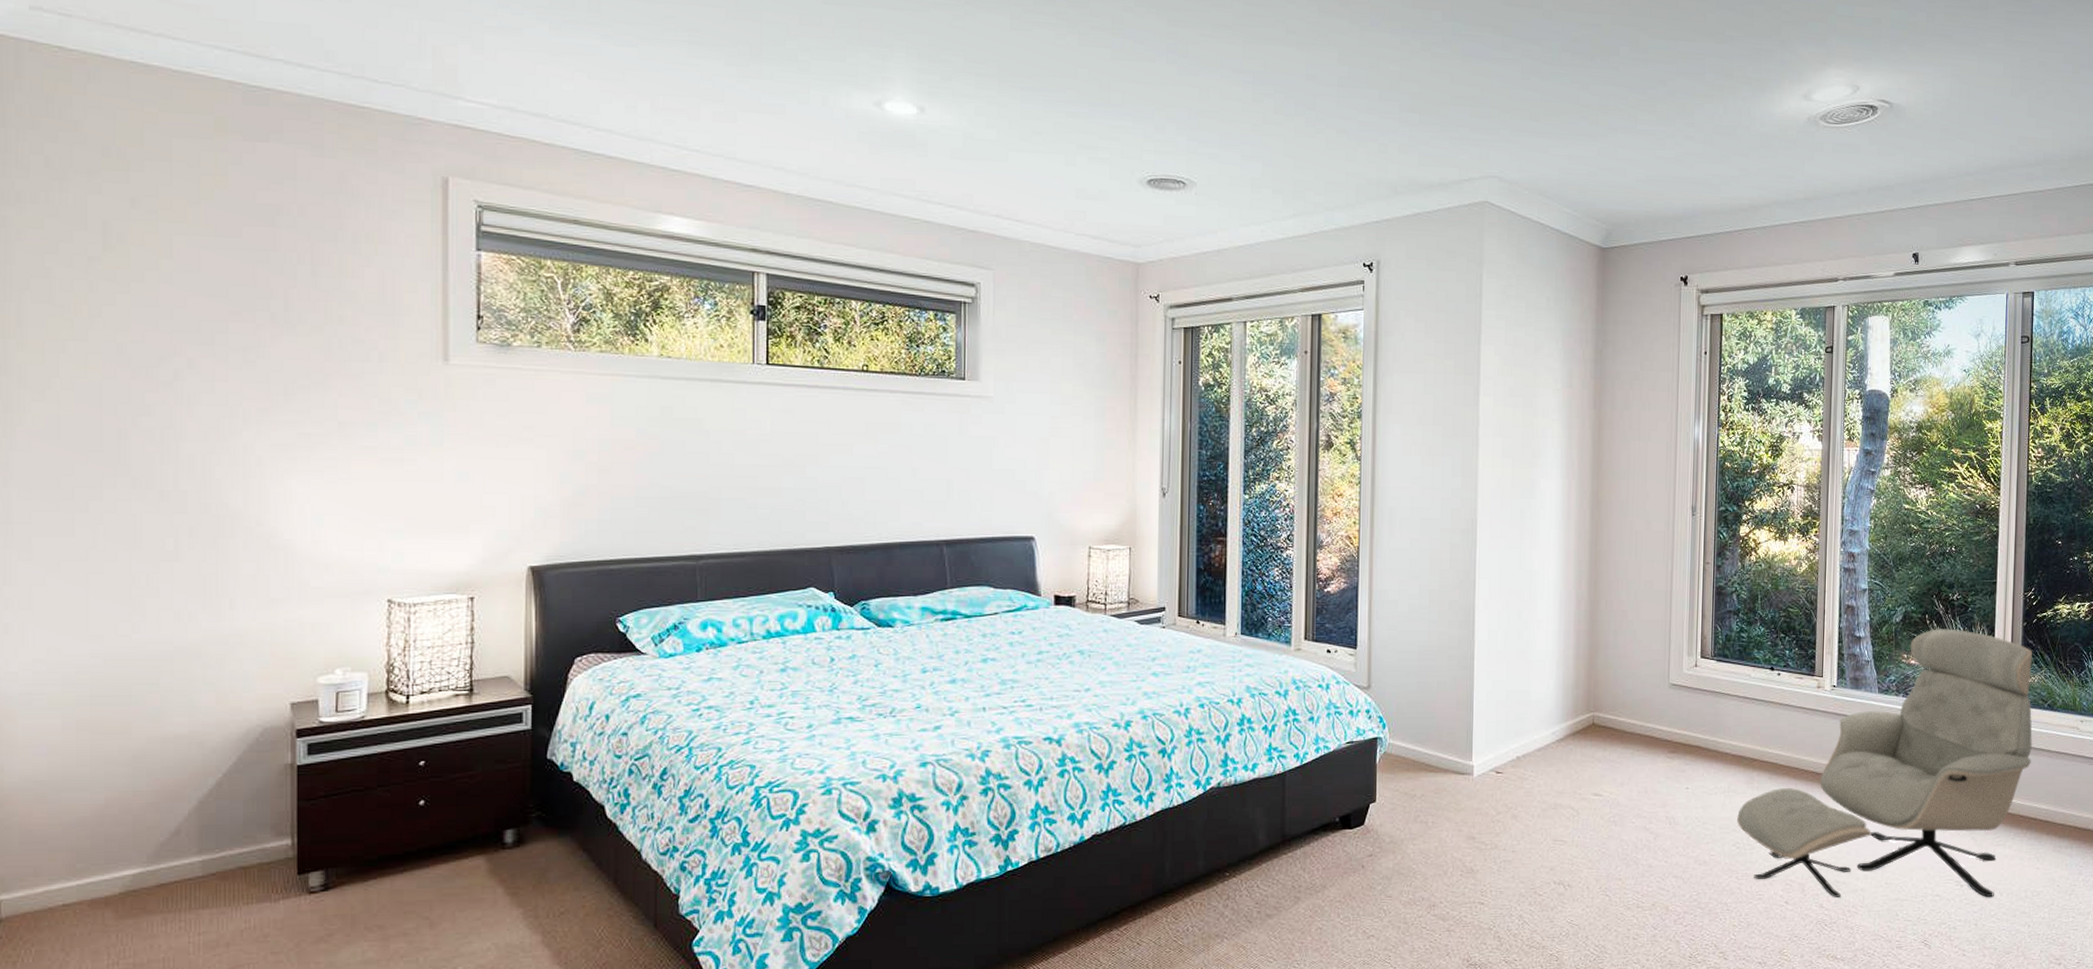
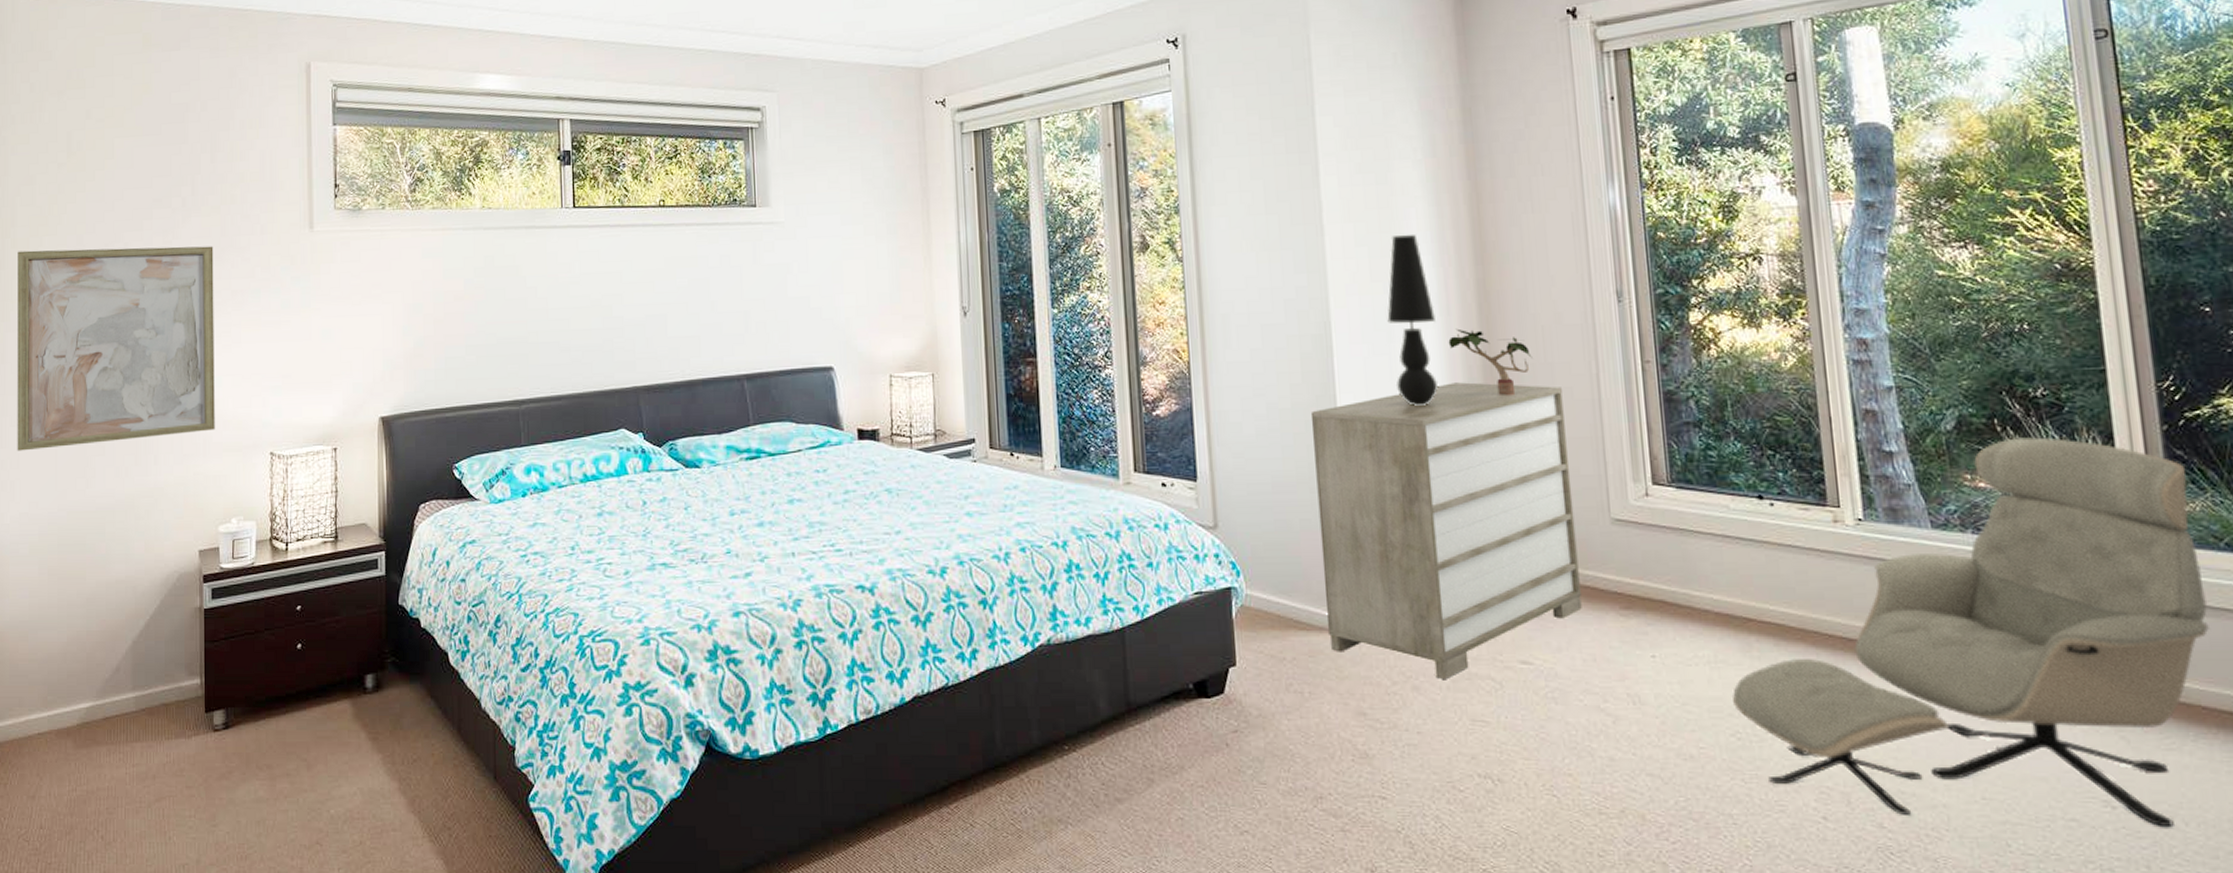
wall art: none [27,356,314,589] -> present [17,246,215,451]
dresser: none [1452,574,1645,810] -> present [1310,382,1582,680]
table lamp: none [1521,451,1558,591] -> present [1387,235,1438,406]
potted plant: none [1566,530,1627,586] -> present [1448,328,1533,396]

